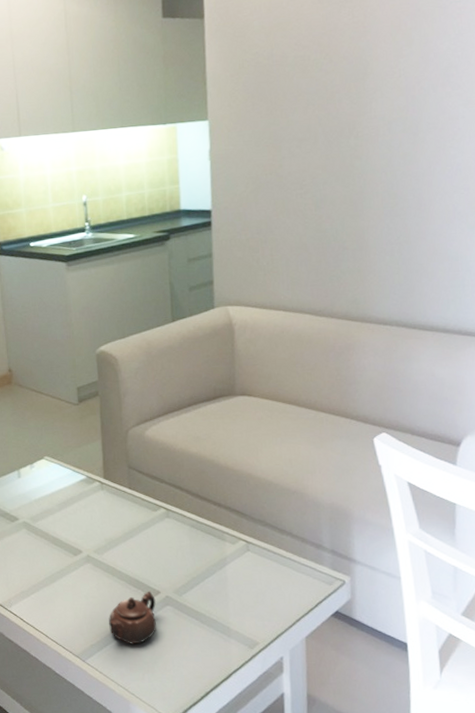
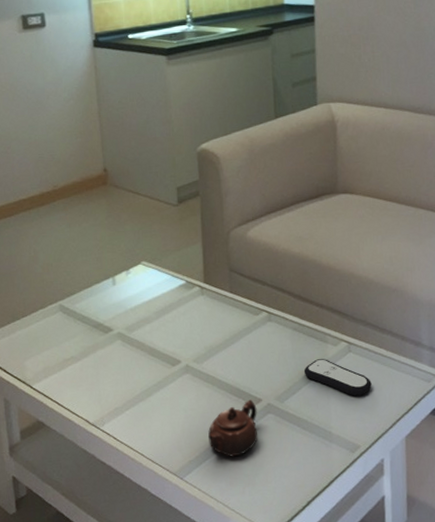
remote control: none [201,556,271,594] -> present [303,359,372,396]

